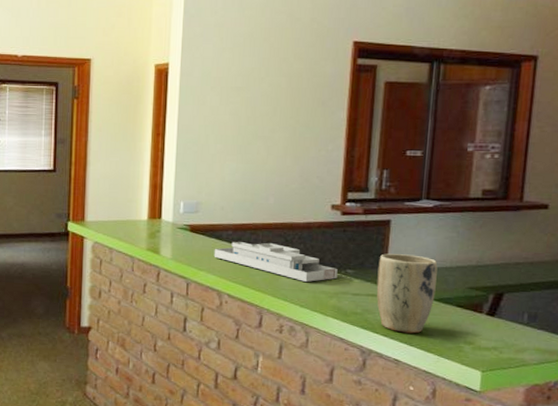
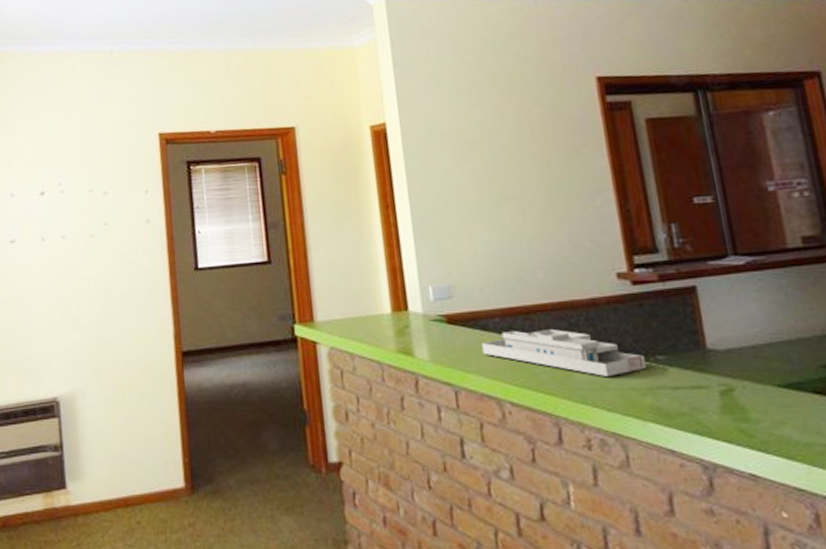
plant pot: present [376,253,438,334] -> none [694,328,782,436]

